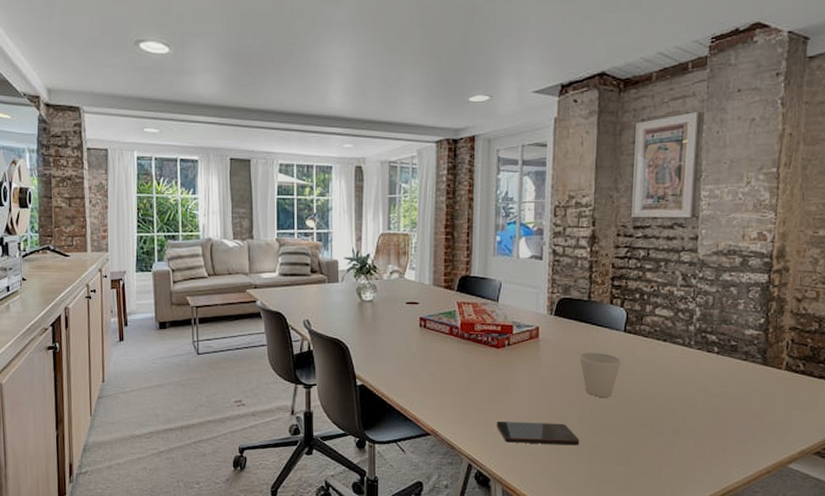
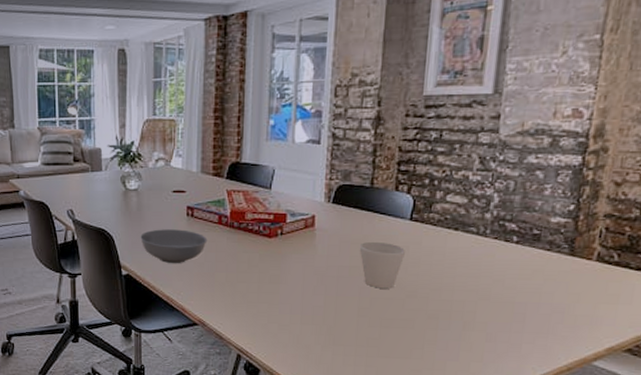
bowl: none [375,340,439,373] -> present [140,229,208,263]
phone: present [497,422,580,445] -> none [267,313,357,337]

